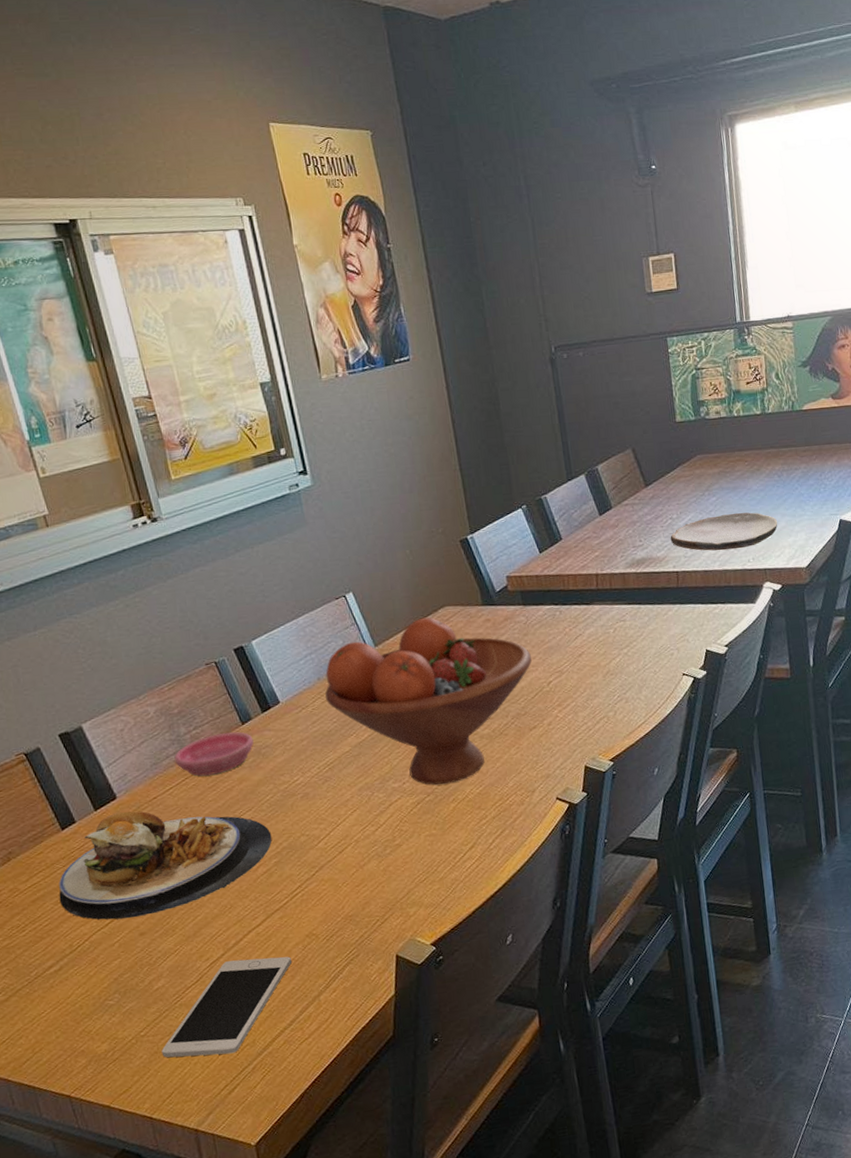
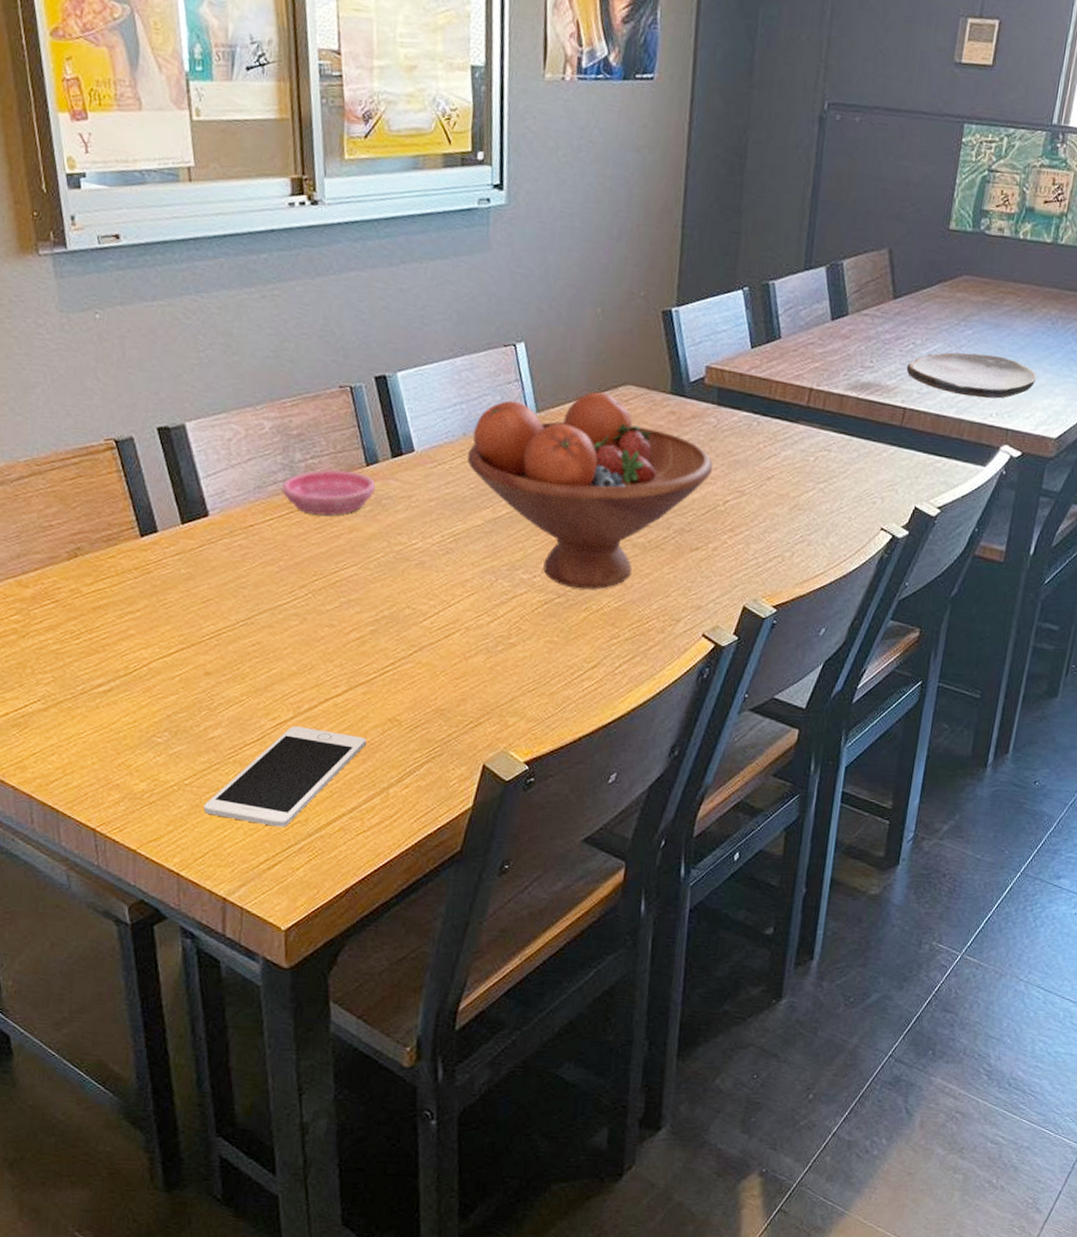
plate: present [59,811,272,920] -> none [123,531,374,655]

